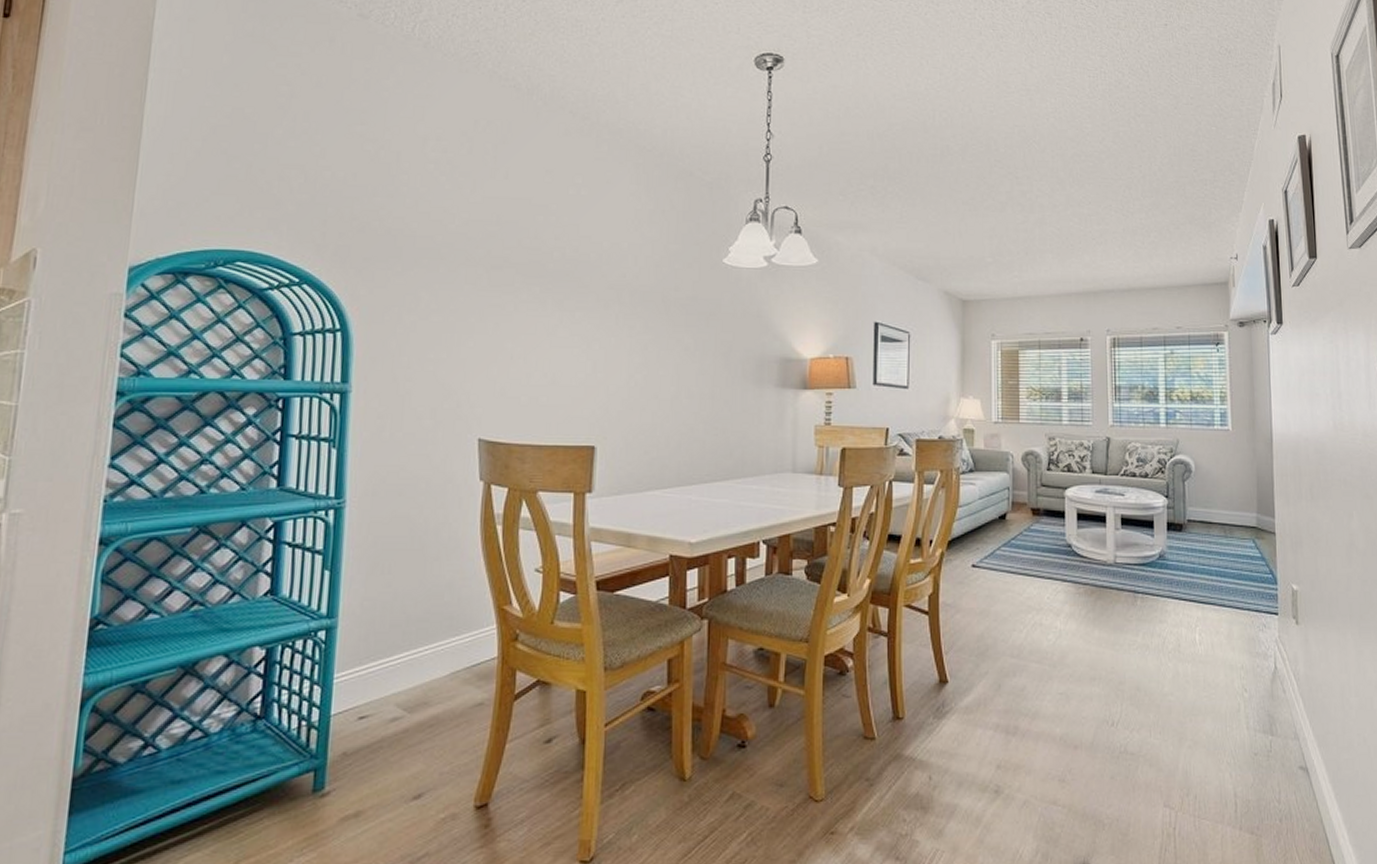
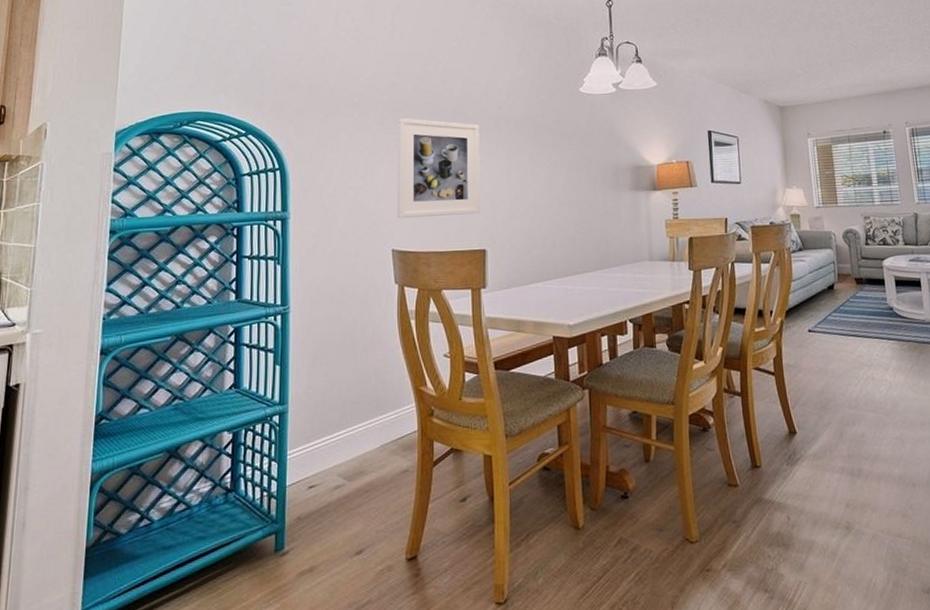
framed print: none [487,278,596,403] -> present [397,118,480,219]

